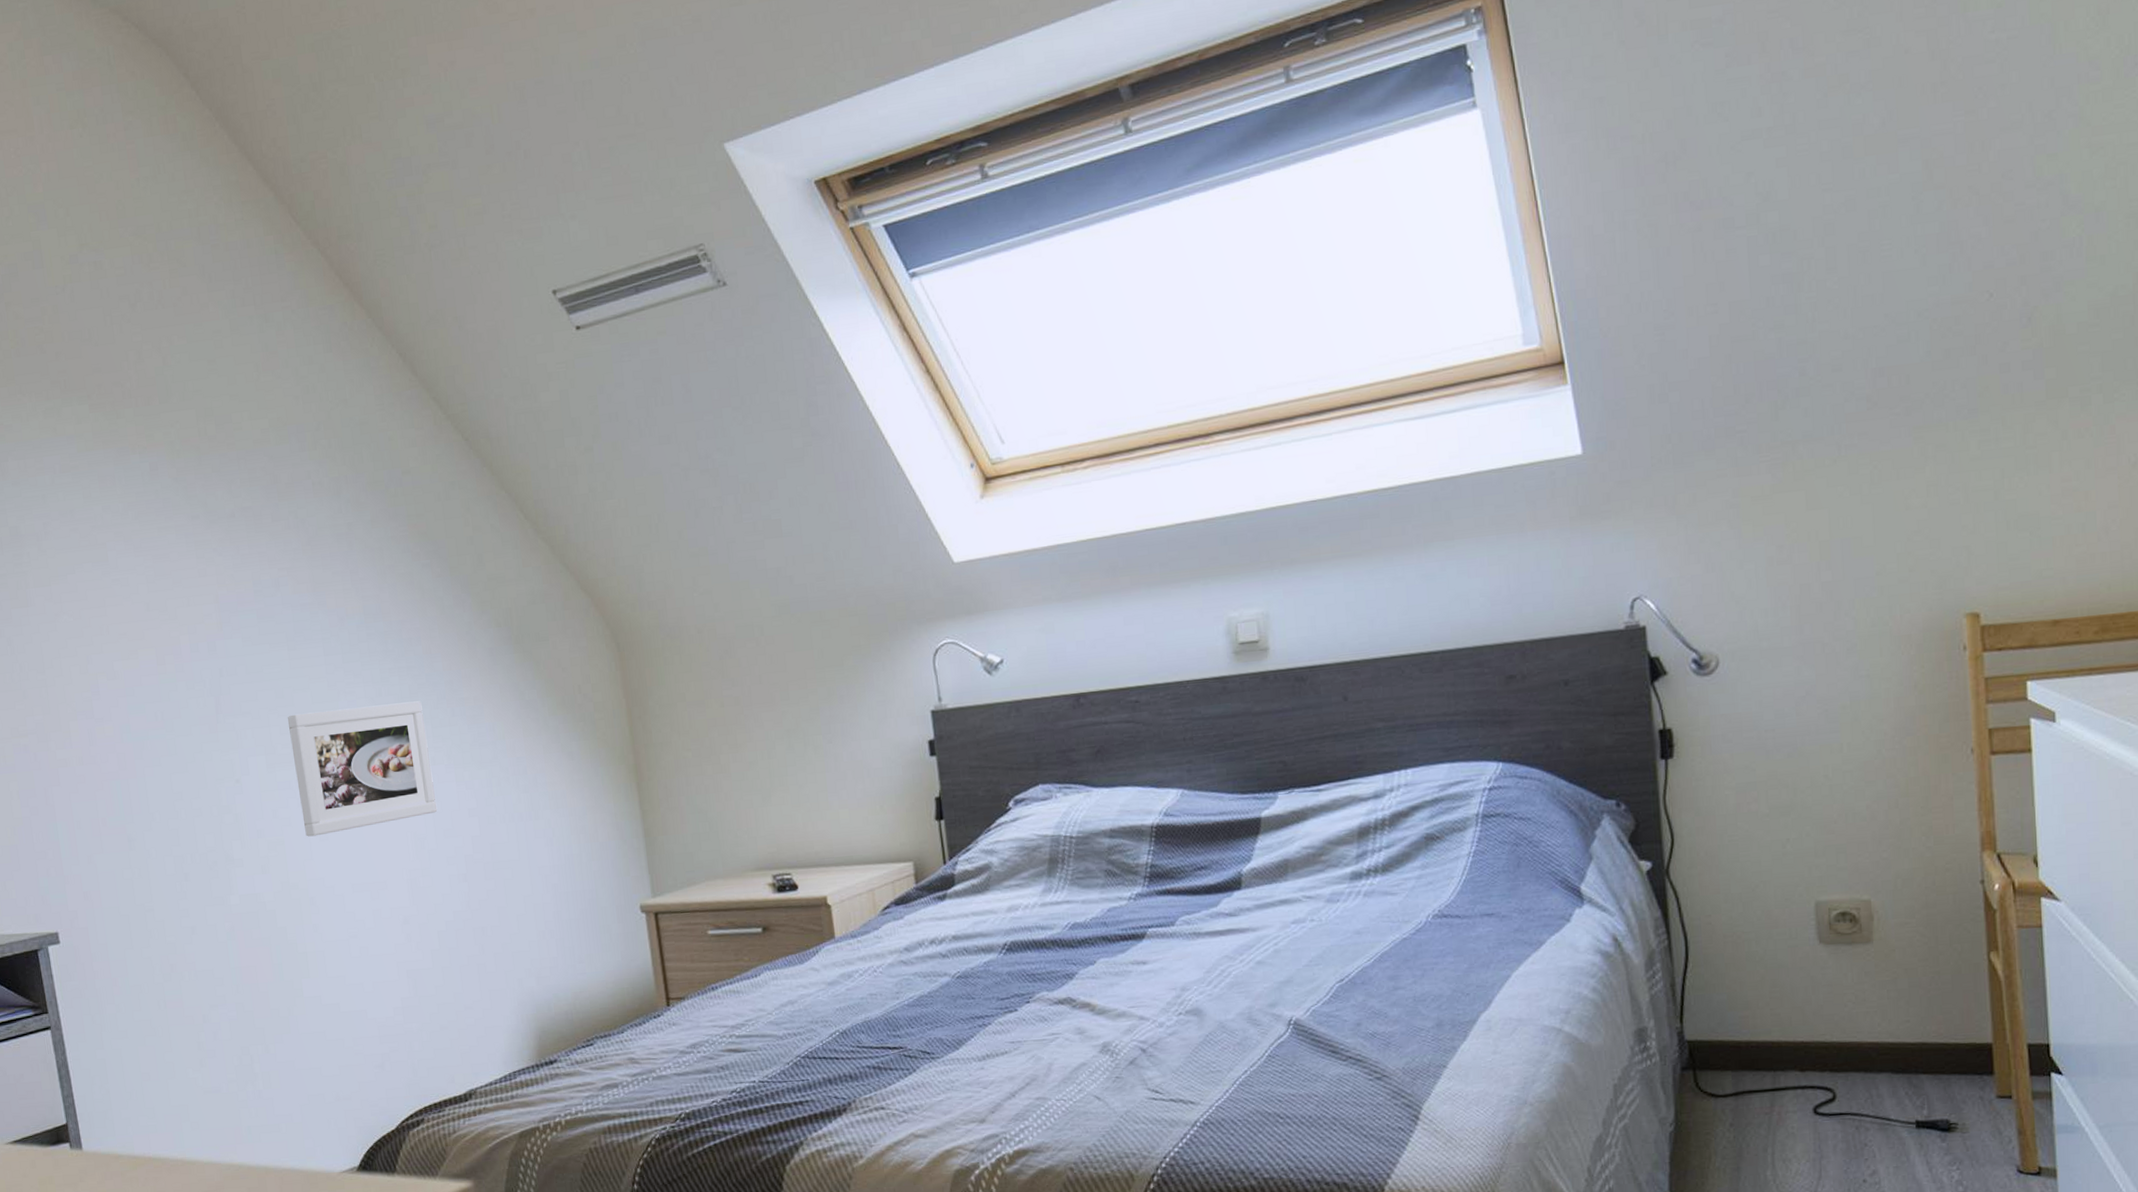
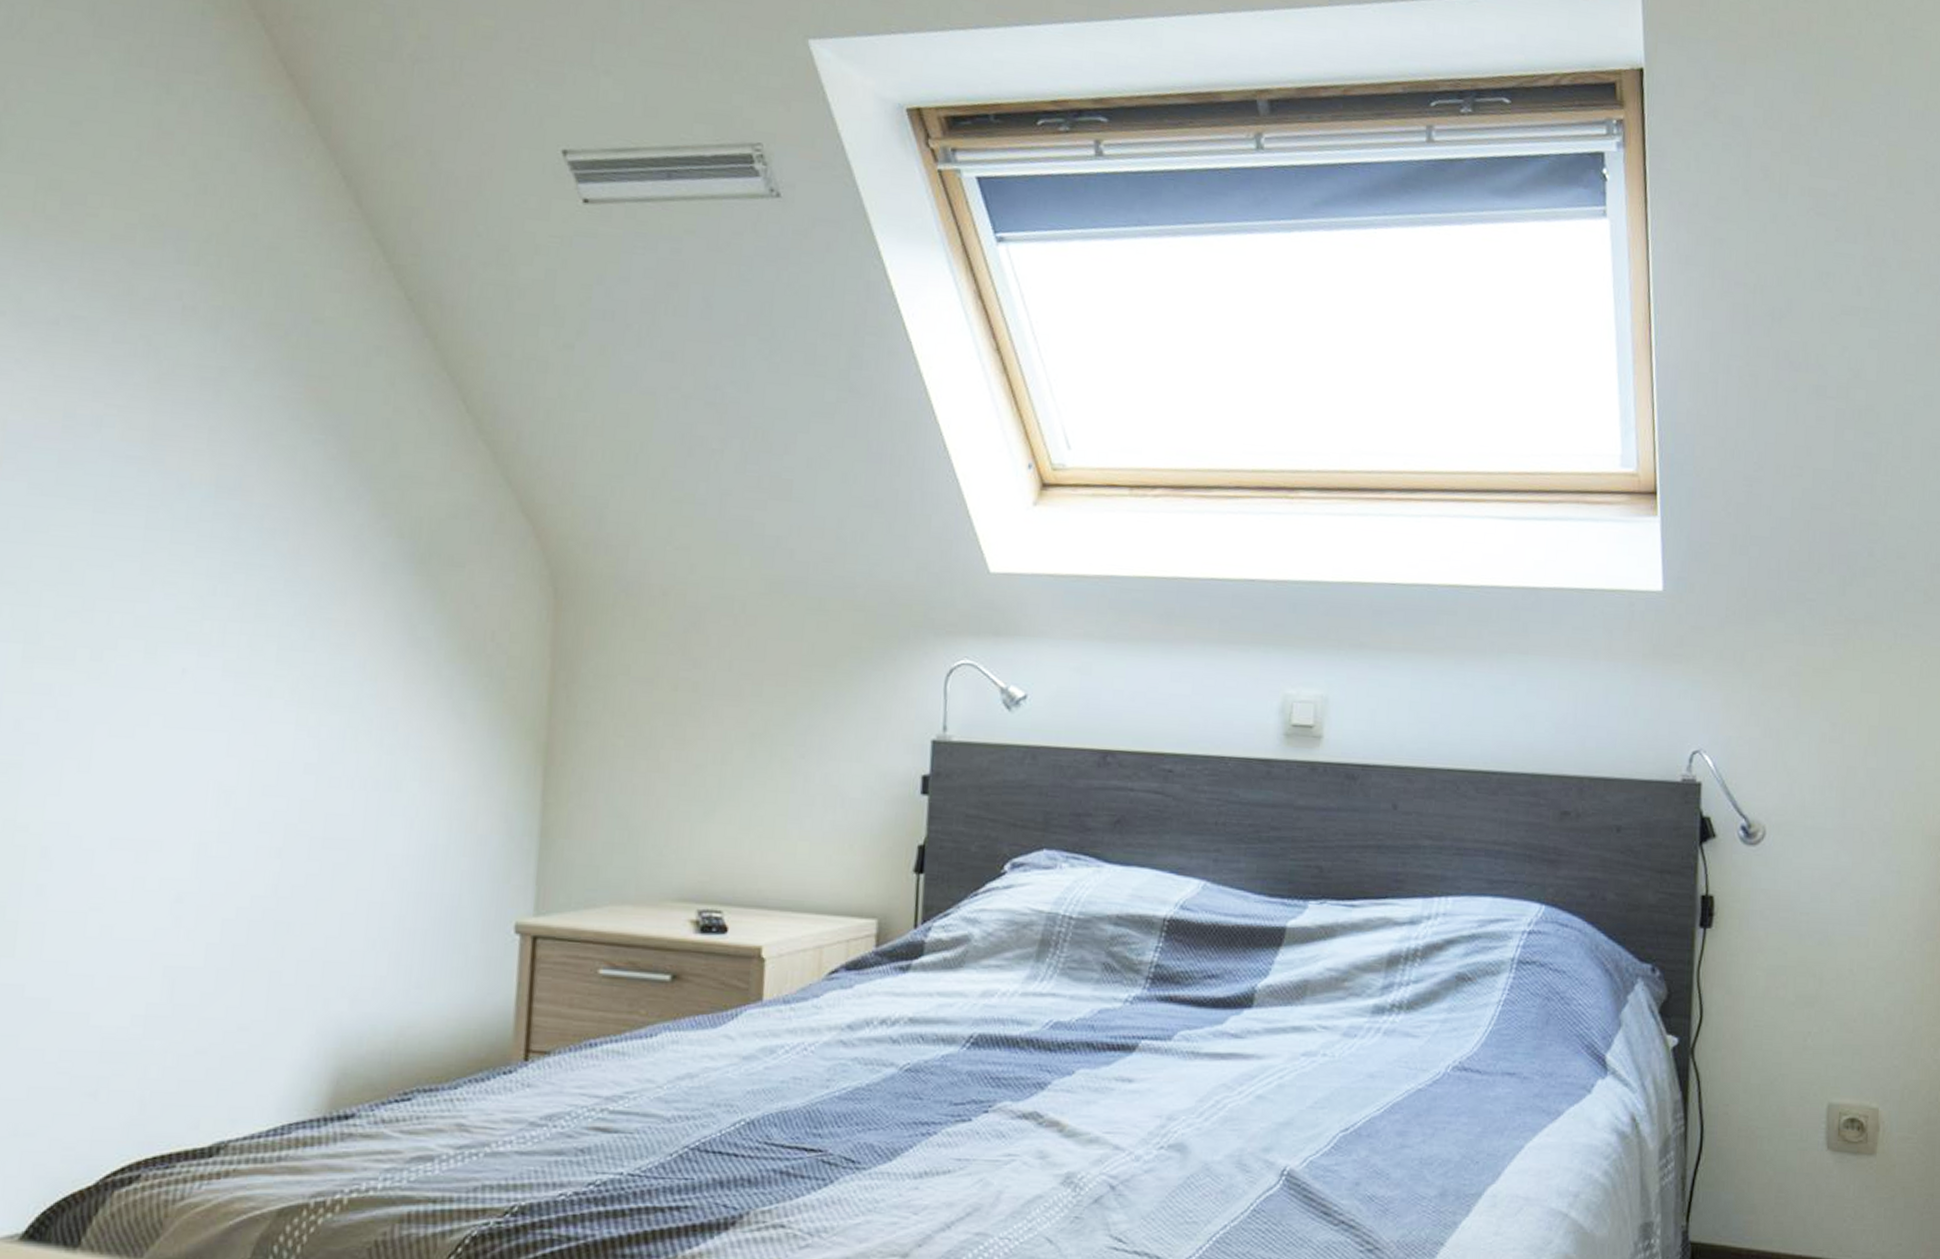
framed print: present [287,701,438,837] -> none [57,596,271,765]

